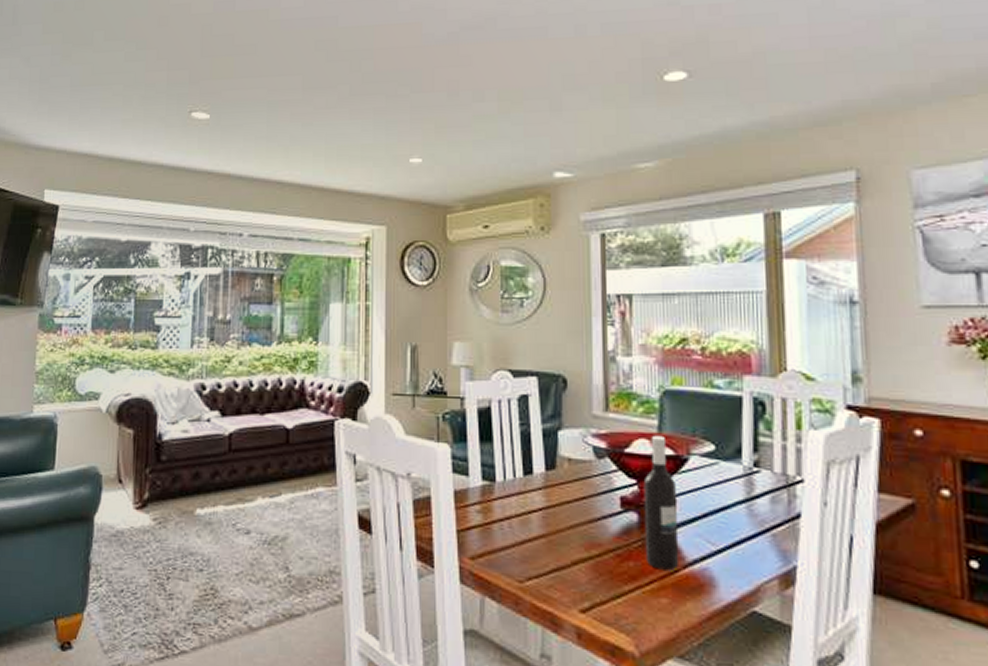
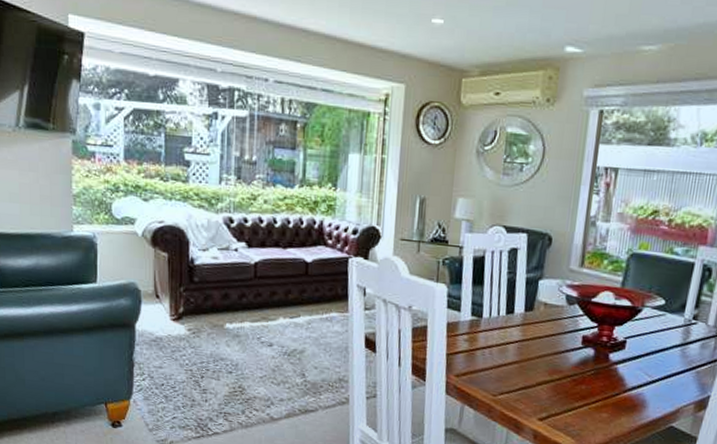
wine bottle: present [643,435,680,570] -> none [595,289,629,394]

